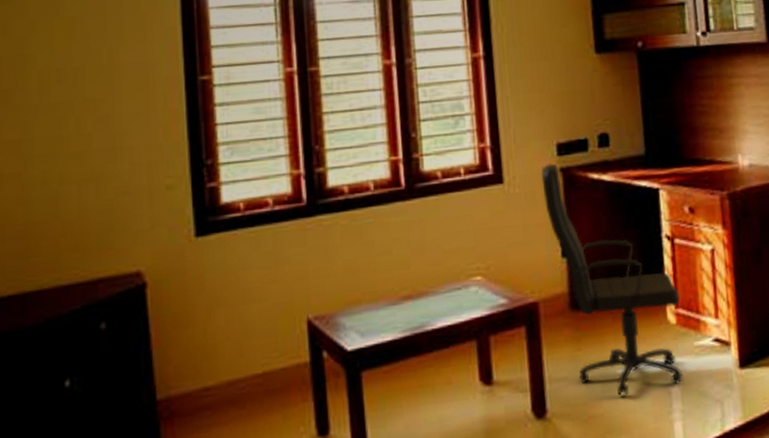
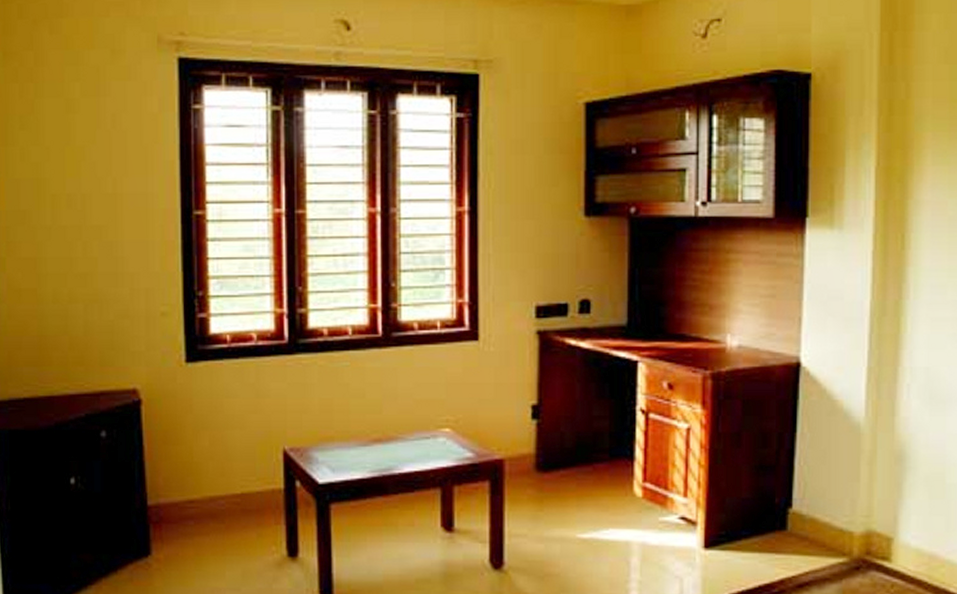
office chair: present [541,163,684,396] -> none [517,325,649,560]

